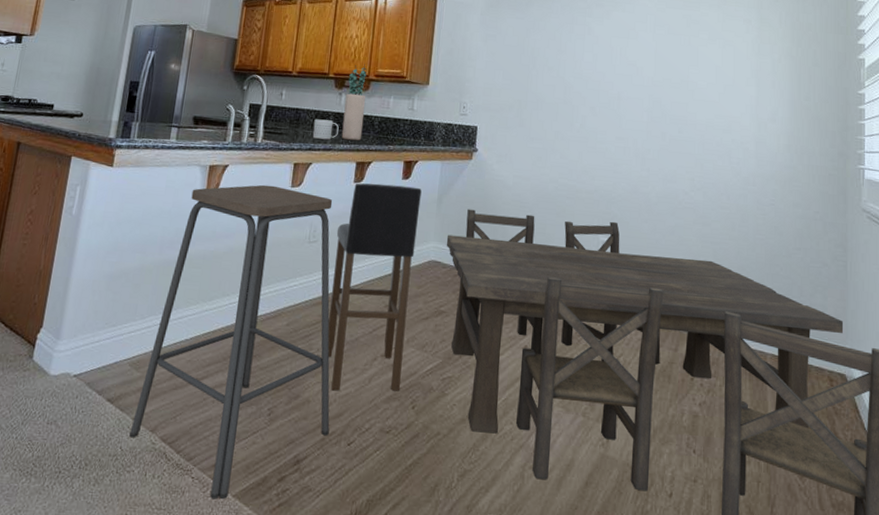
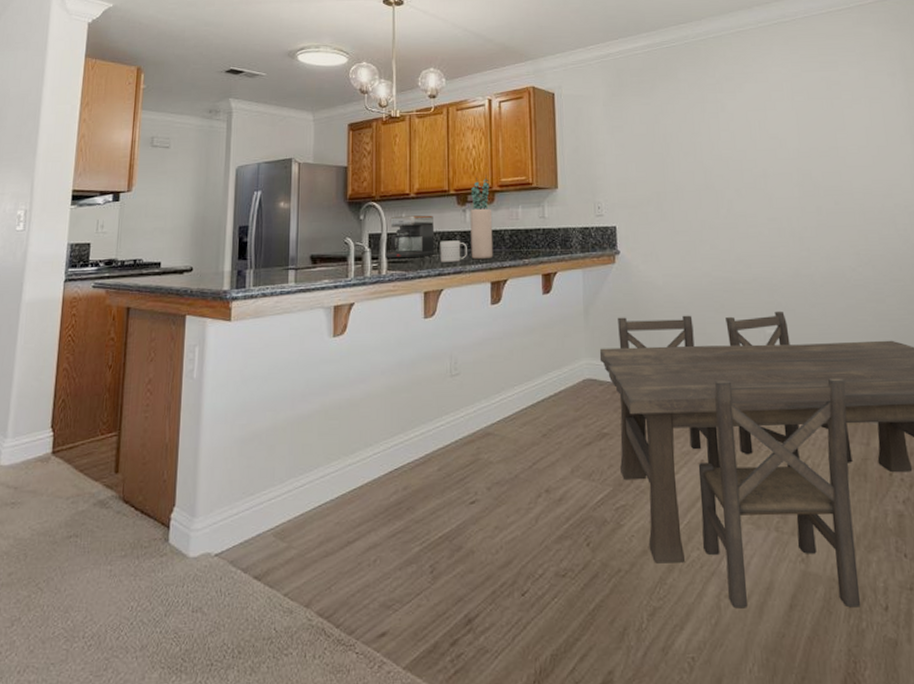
bar stool: present [129,184,333,500] -> none [283,319,500,675]
coffee maker: none [262,90,311,132] -> present [385,215,435,259]
bar stool: present [327,183,422,391] -> none [479,301,570,537]

